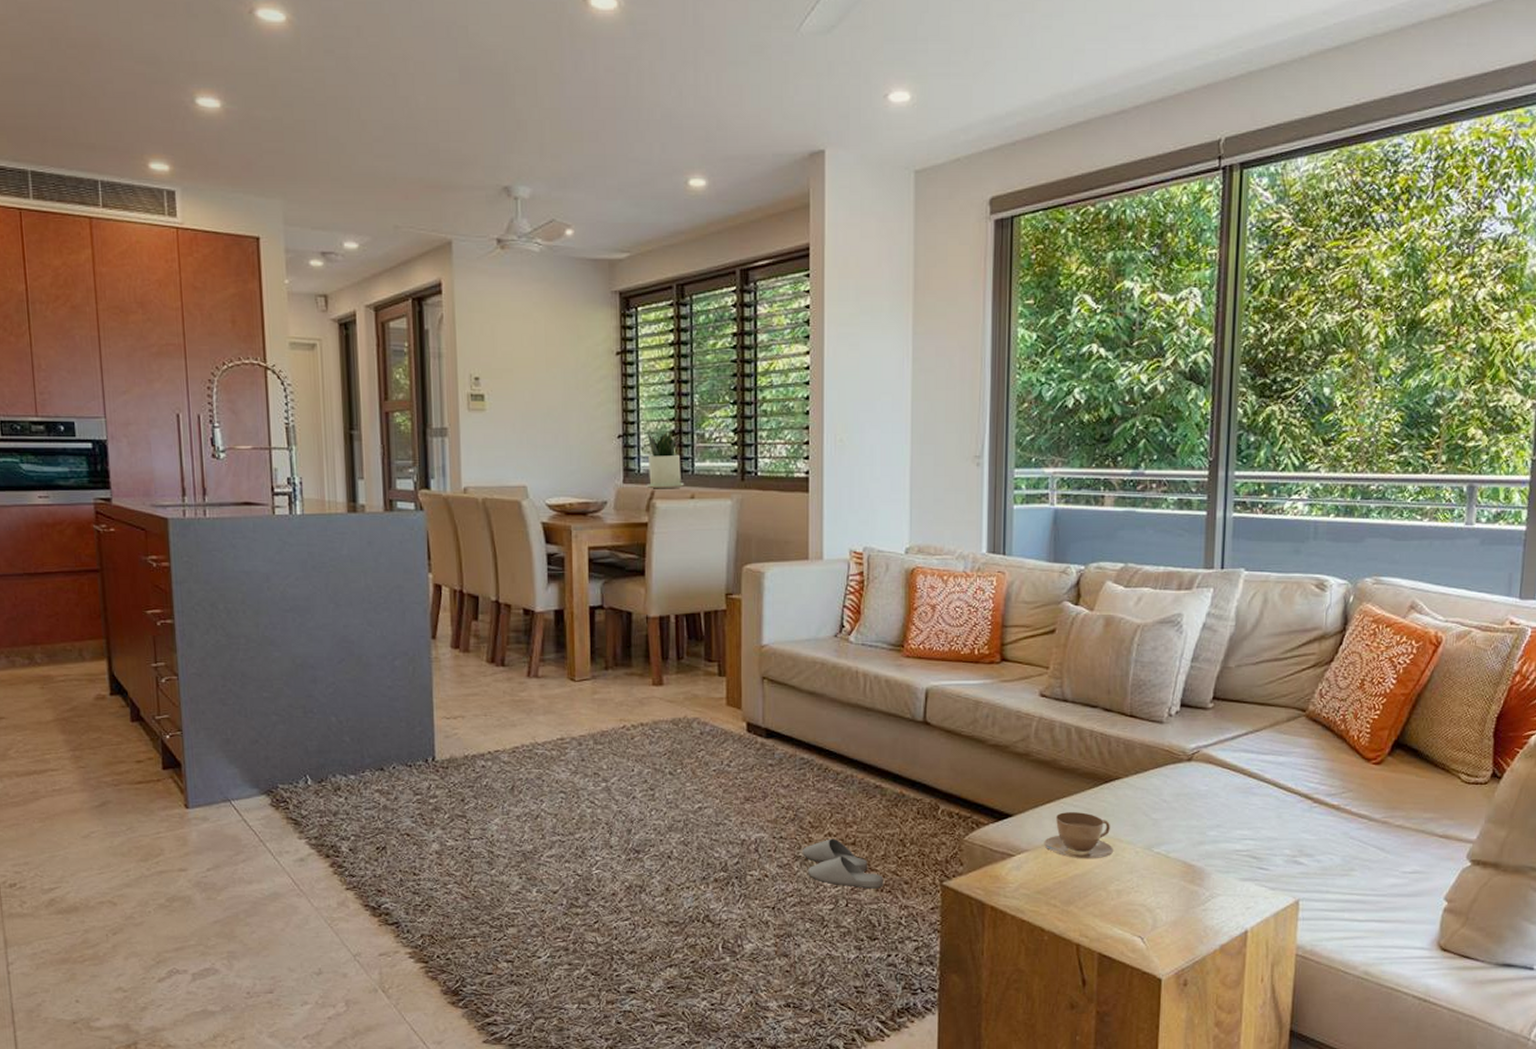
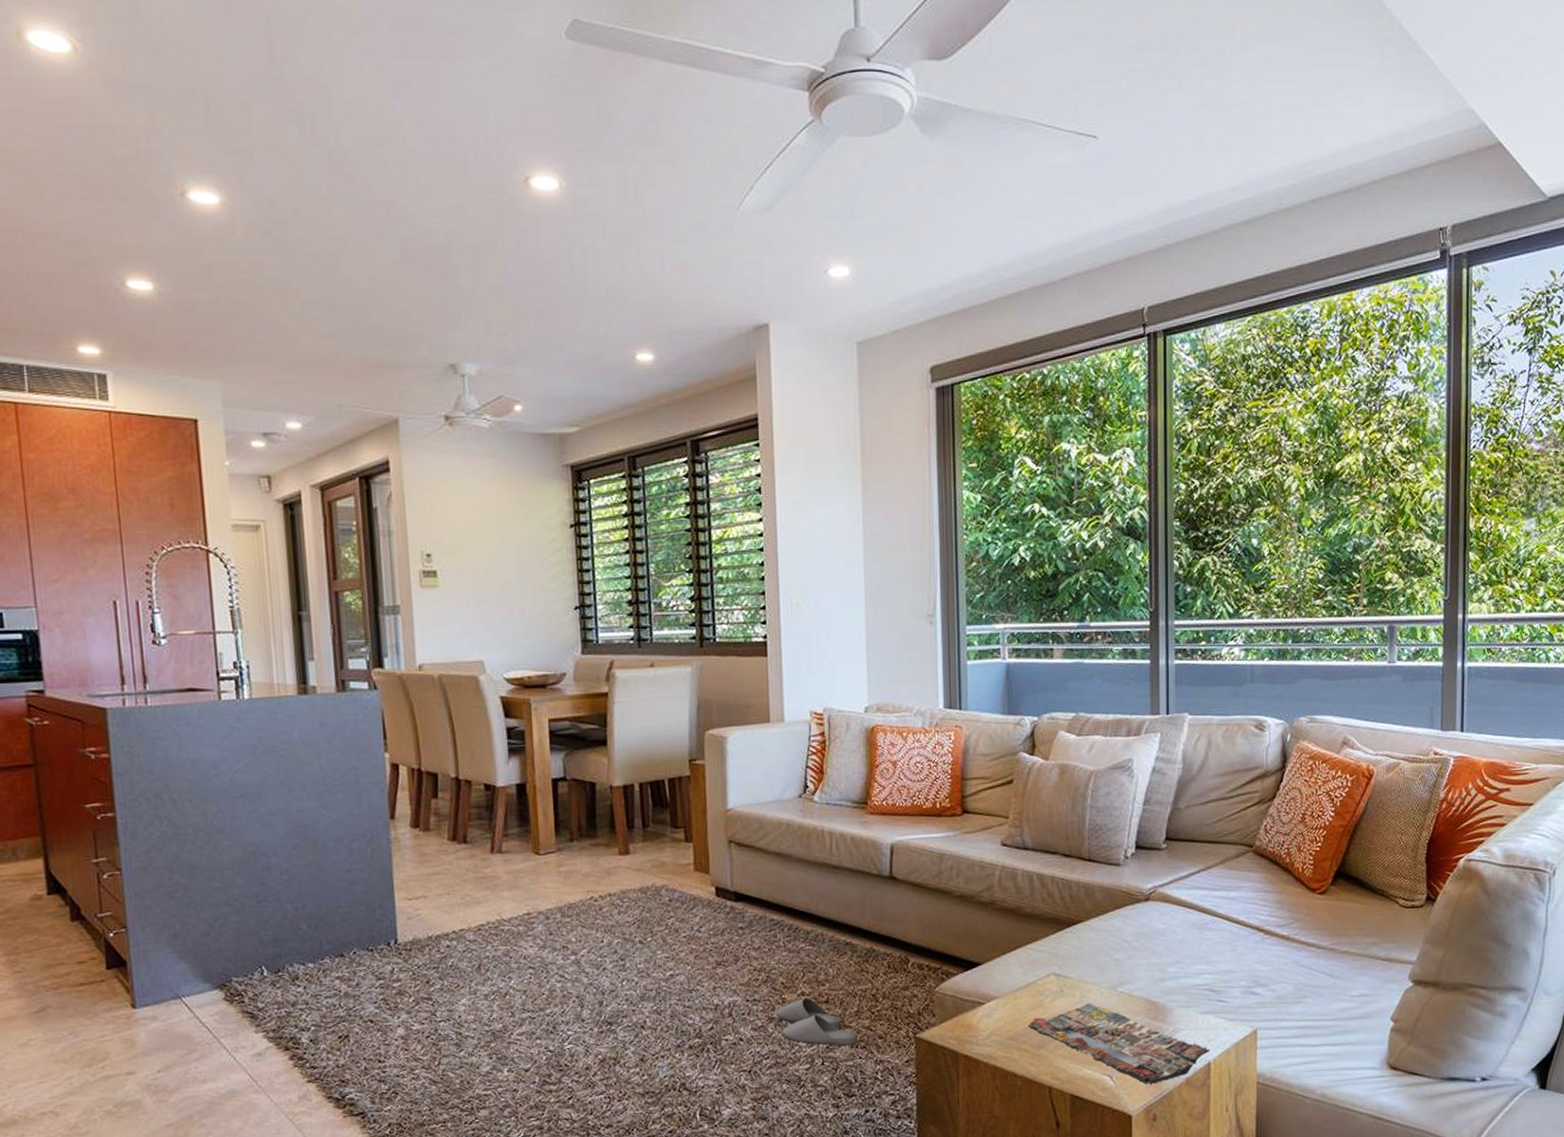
planter: present [646,431,685,489] -> none [604,601,644,659]
teacup: present [1044,812,1114,859] -> none [1012,957,1080,1003]
magazine: none [1058,862,1248,948] -> present [1028,1003,1210,1084]

